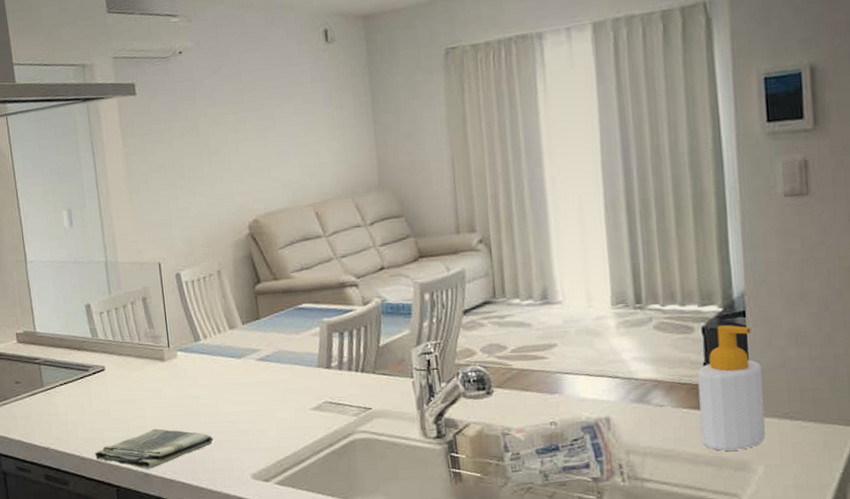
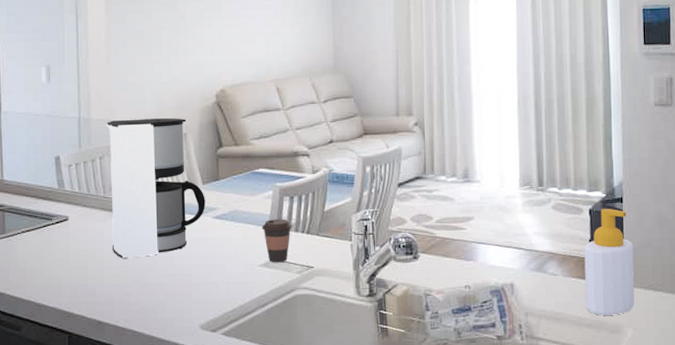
dish towel: present [94,428,213,469] -> none [50,278,167,317]
coffee maker: none [135,254,247,408] -> present [107,118,205,259]
coffee cup: none [310,357,344,406] -> present [261,219,292,263]

